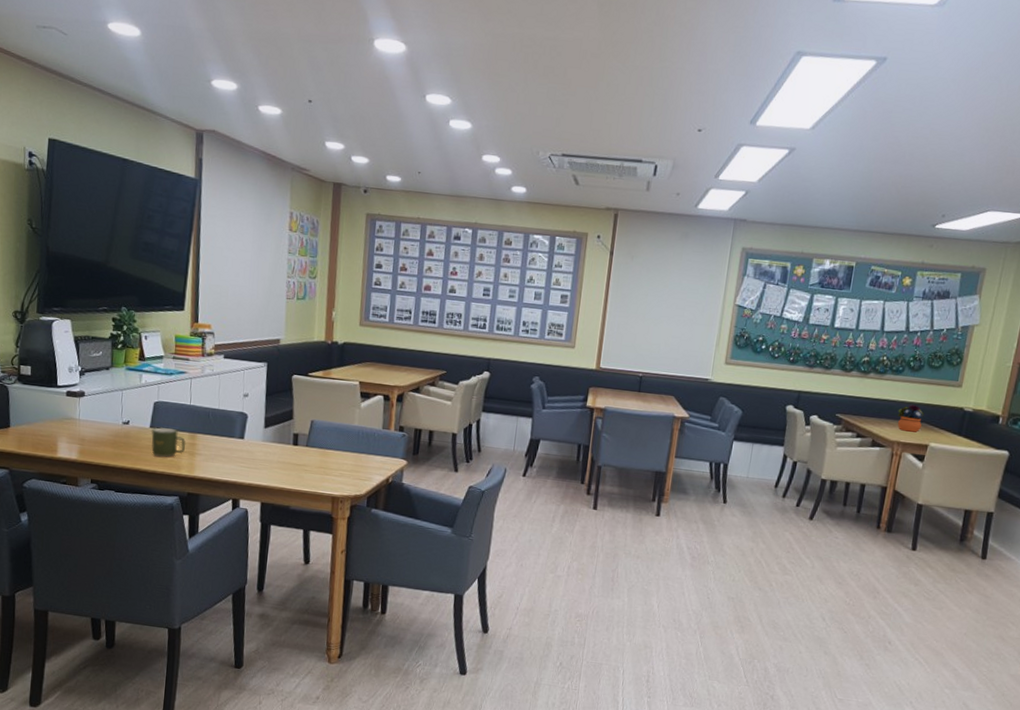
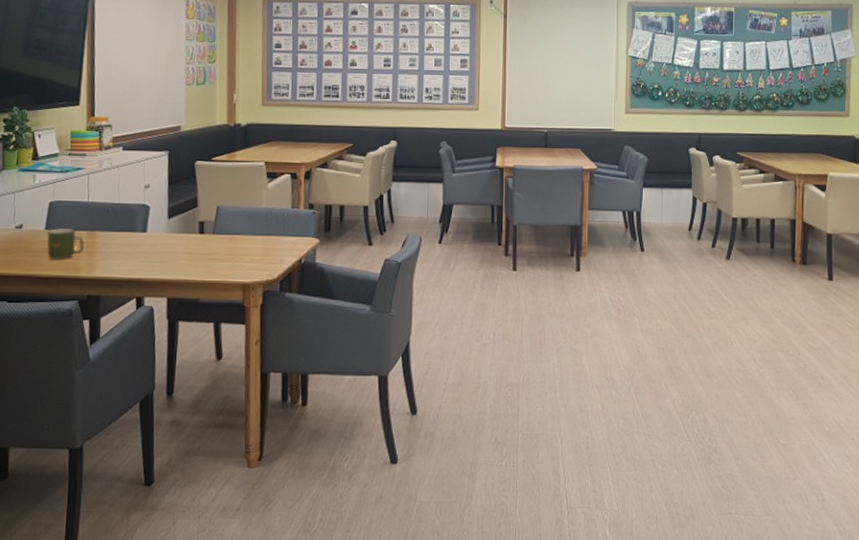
flower arrangement: present [897,404,925,433] -> none [794,136,819,164]

